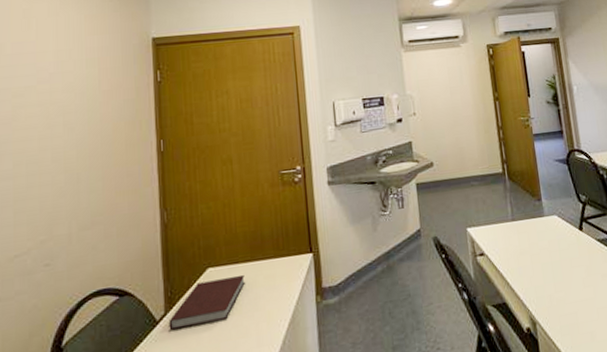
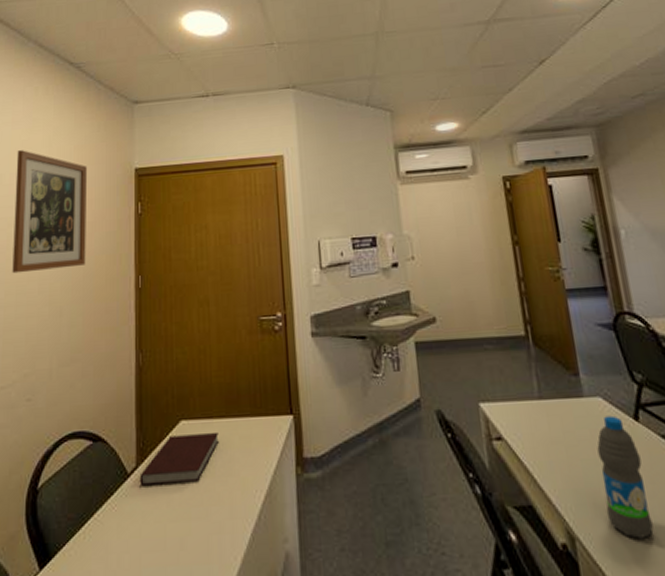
wall art: none [18,19,103,144] -> present [12,150,87,274]
water bottle: none [553,228,590,317] -> present [597,415,654,539]

